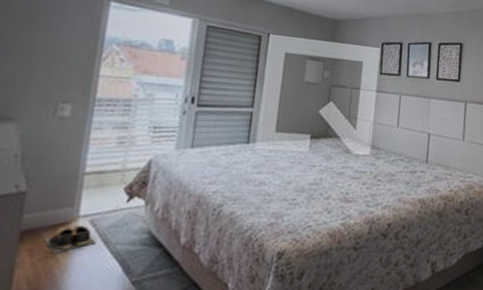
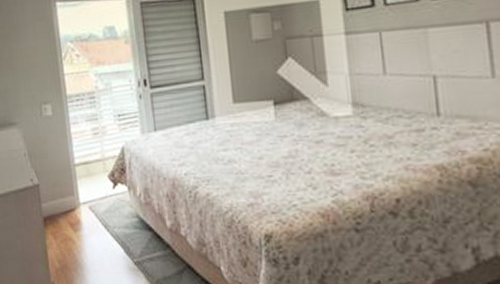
shoes: present [45,225,96,253] -> none [61,211,98,236]

